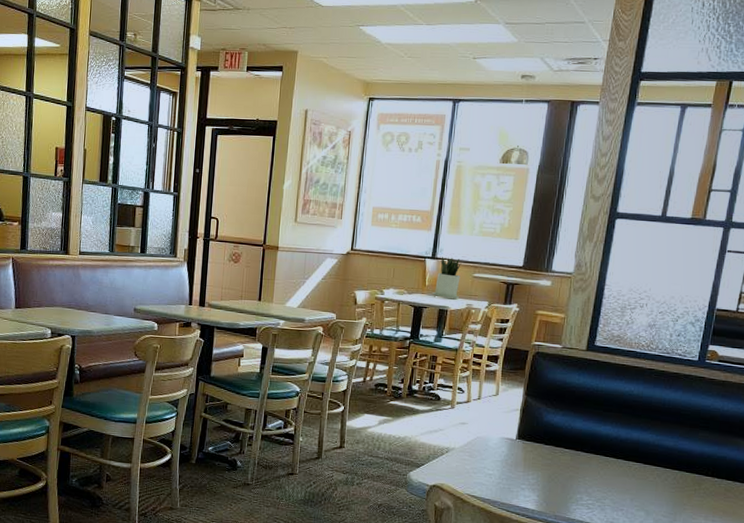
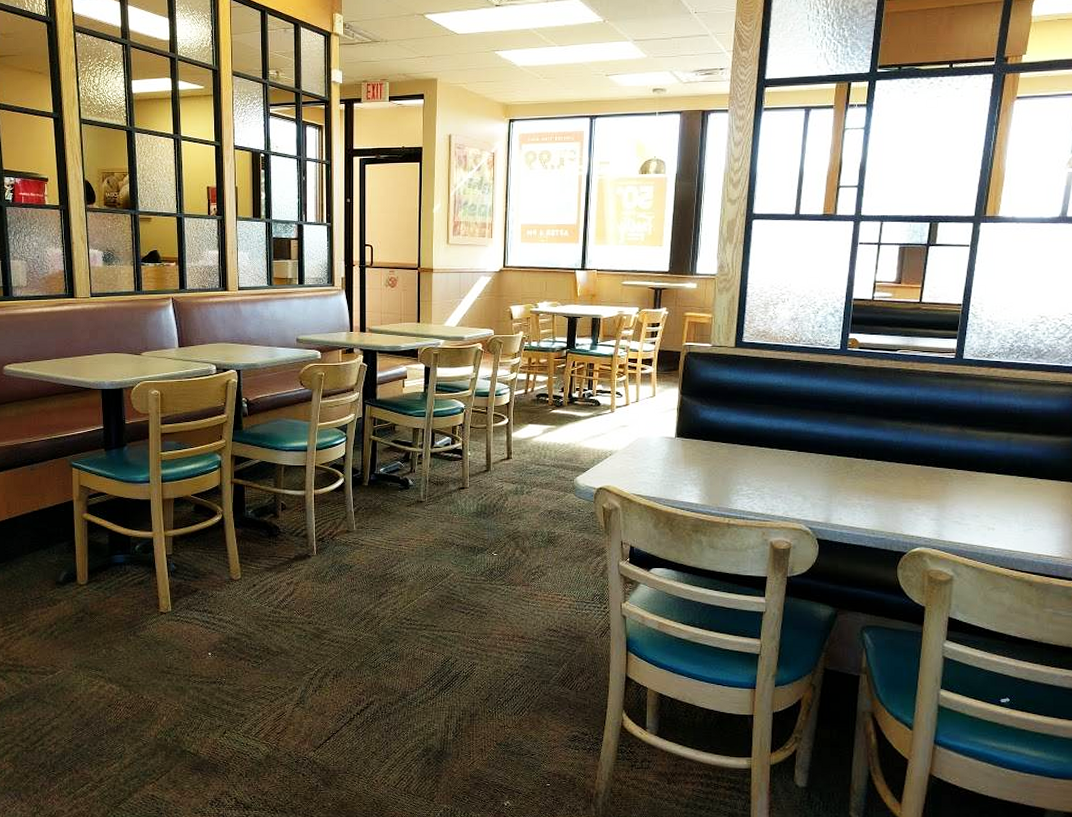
planter: present [432,256,462,300] -> none [585,267,610,308]

